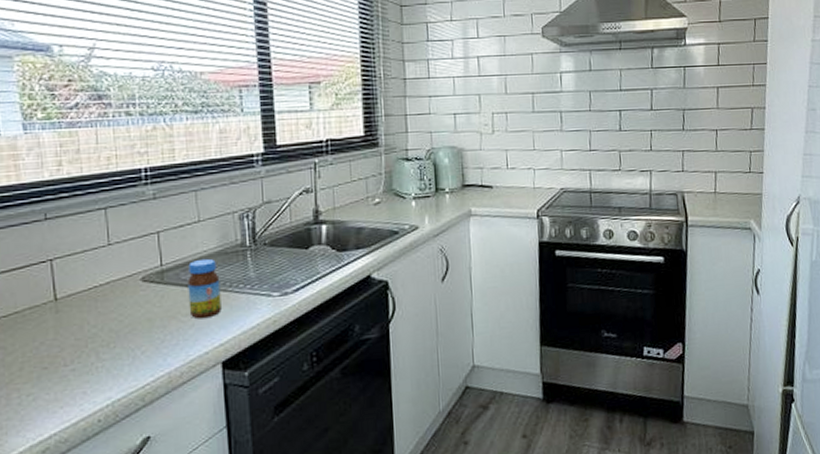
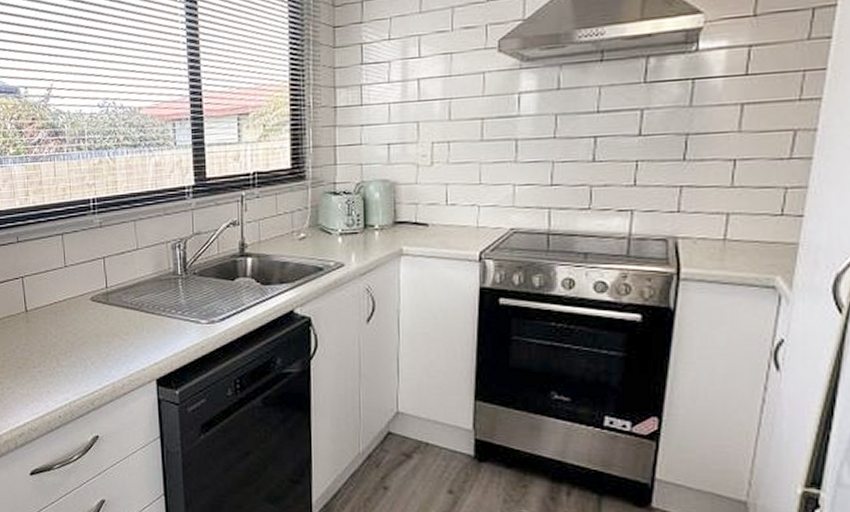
jar: present [187,258,222,319] -> none [128,284,156,339]

